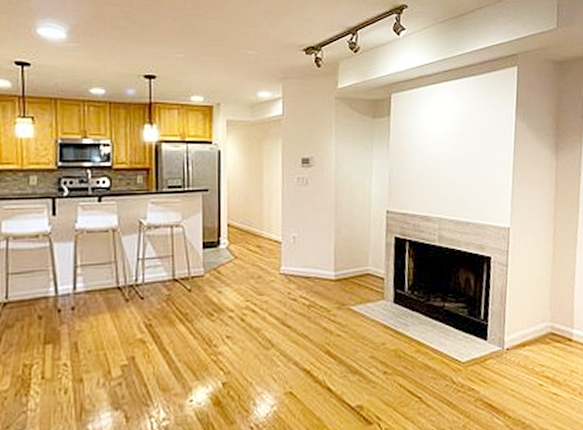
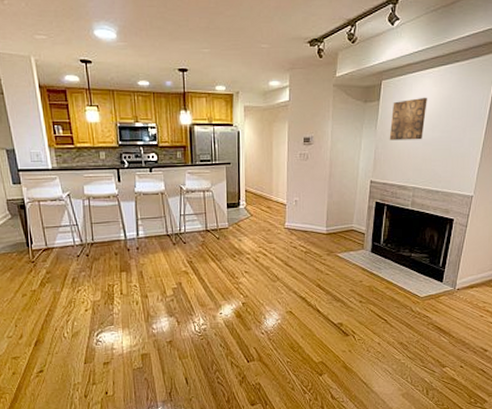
wall art: none [404,112,445,162] -> present [389,97,427,141]

